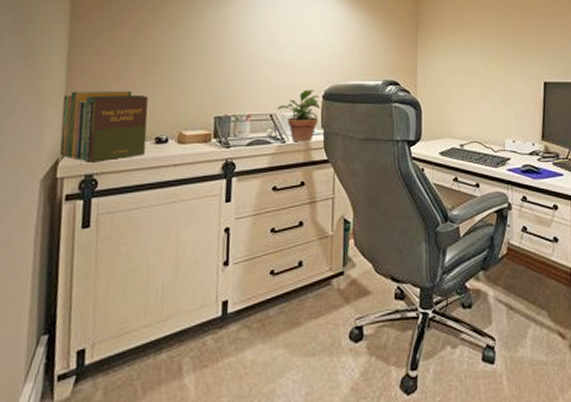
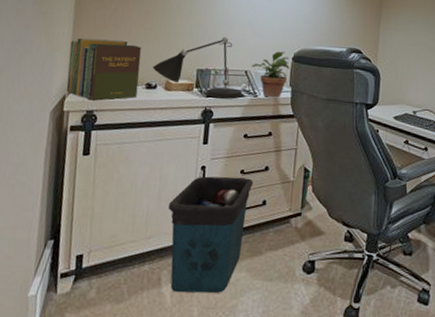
desk lamp: none [162,78,269,149] -> present [152,37,243,100]
recycling bin: none [188,237,287,383] -> present [168,176,254,294]

